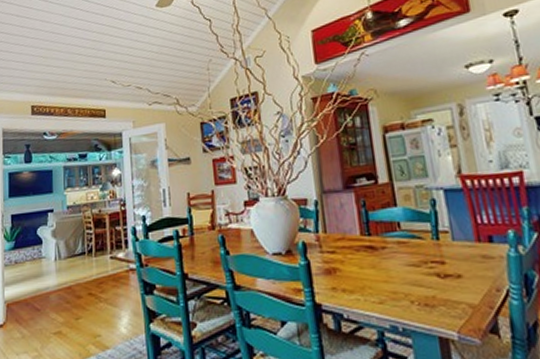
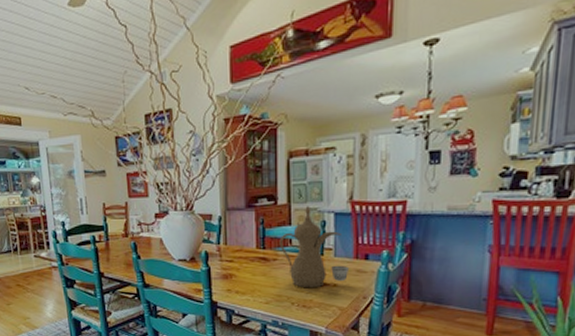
teapot: none [385,183,473,282] -> present [279,206,350,288]

